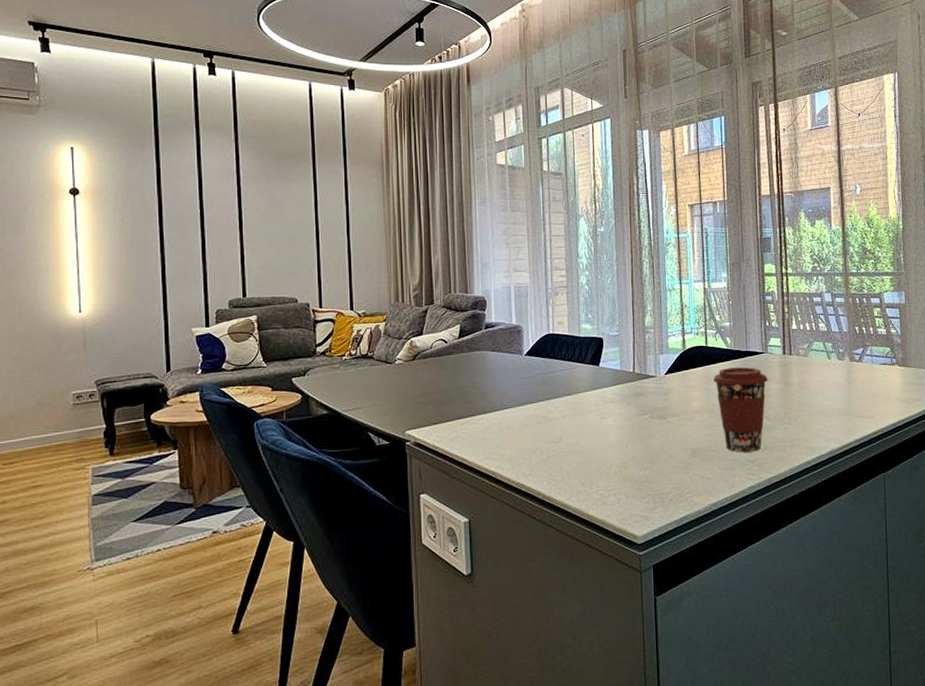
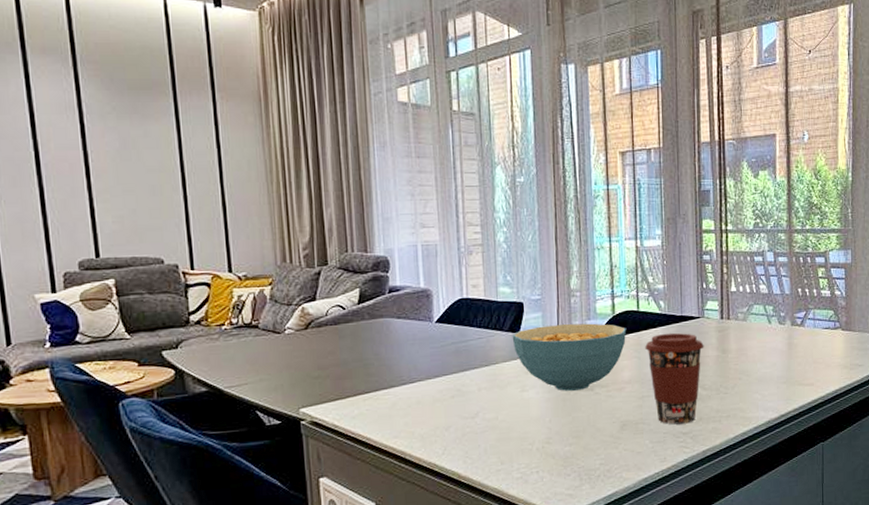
cereal bowl: none [592,357,696,419] -> present [512,323,627,391]

